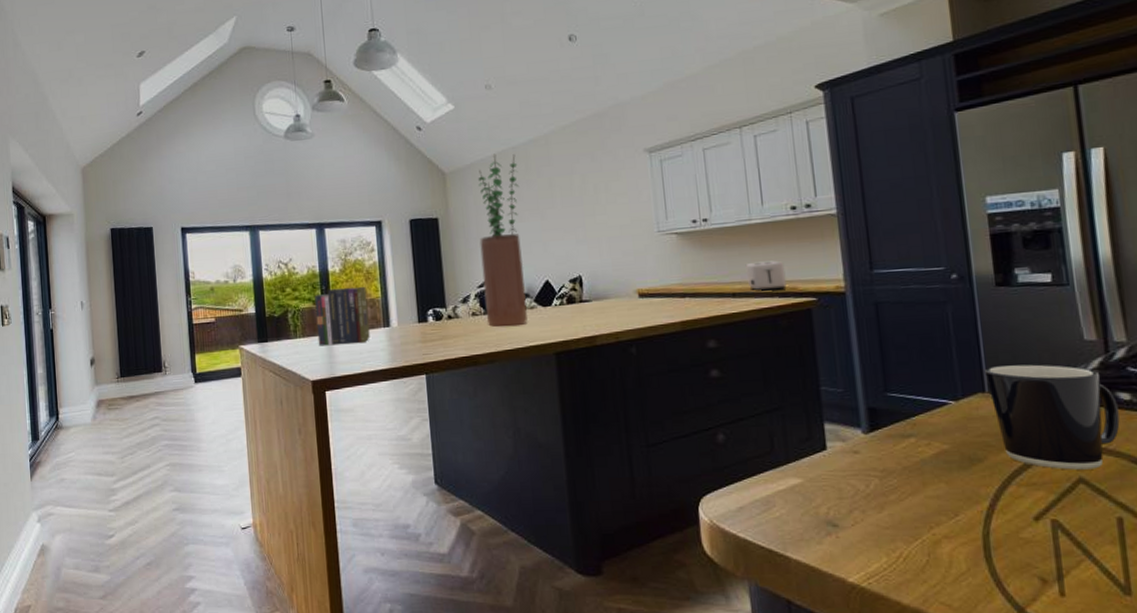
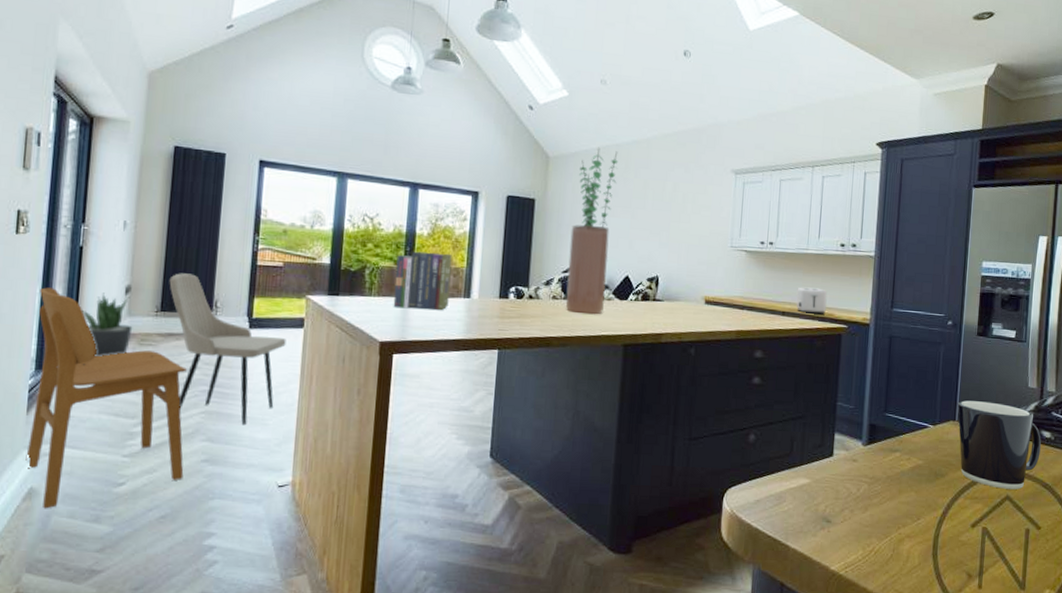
dining chair: none [26,368,160,563] -> present [25,287,187,509]
planter: none [60,367,101,425] -> present [82,292,133,358]
dining chair: none [123,340,229,474] -> present [169,273,286,426]

